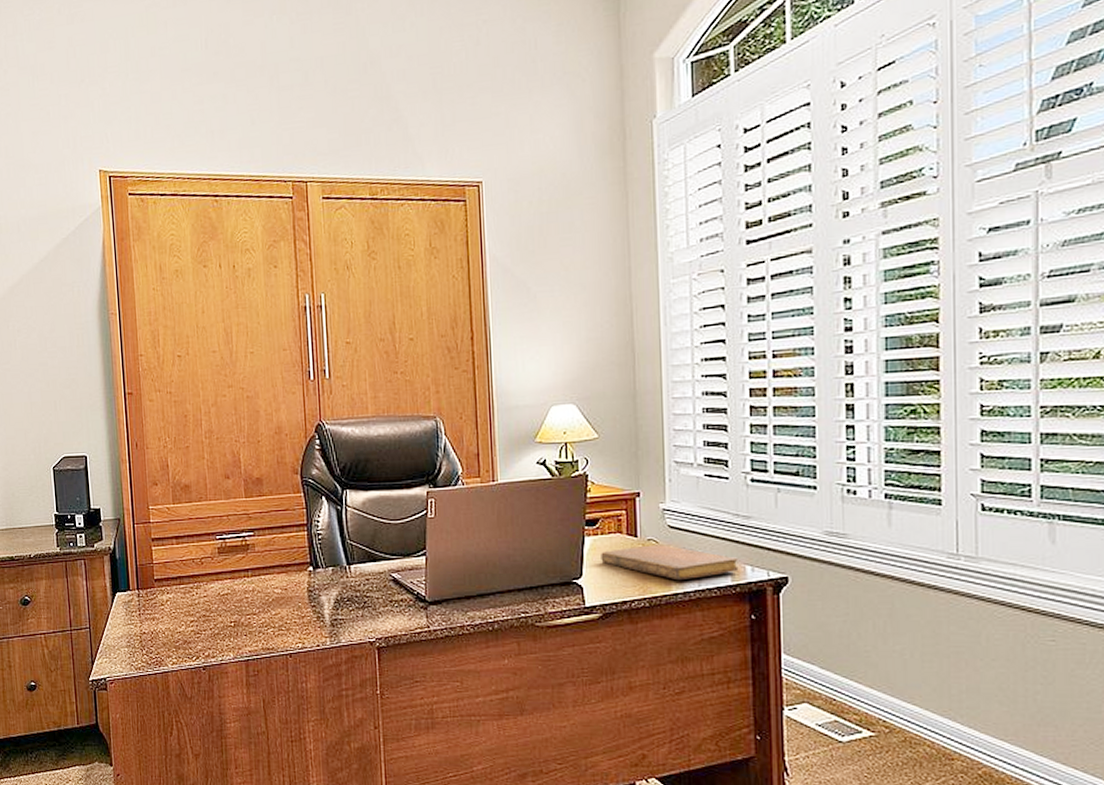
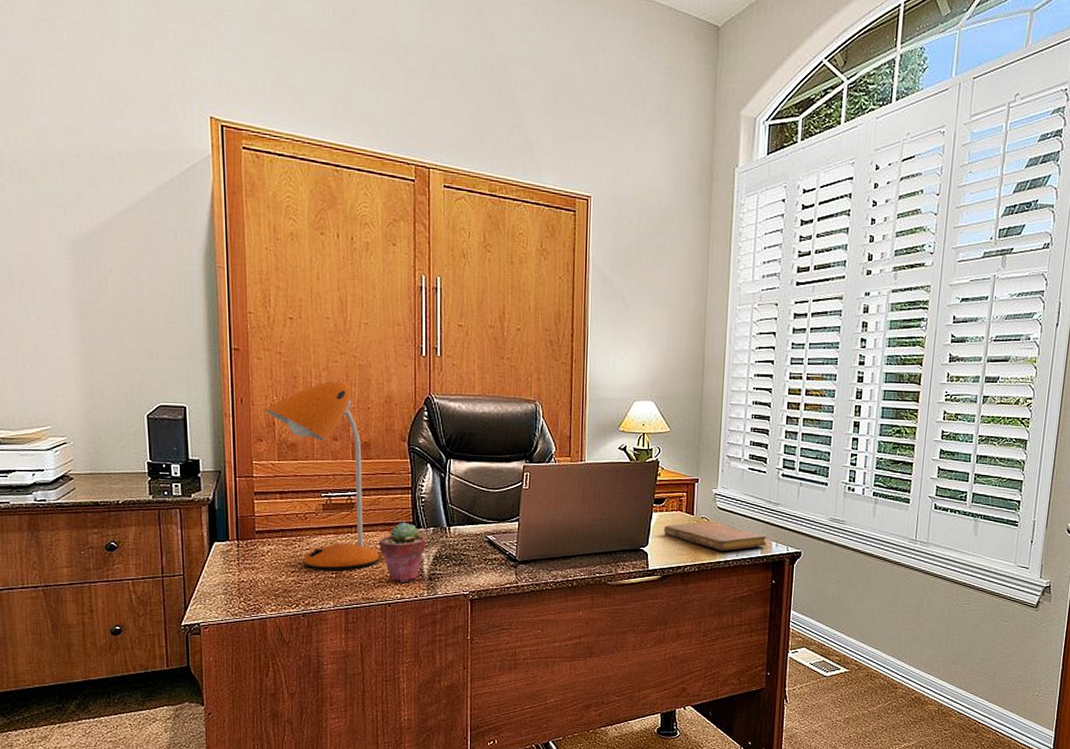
desk lamp: none [159,416,278,619] -> present [265,381,380,570]
potted succulent: none [276,562,326,629] -> present [378,522,426,582]

